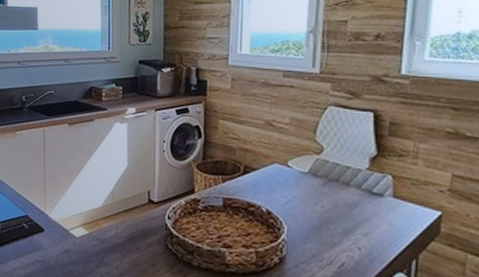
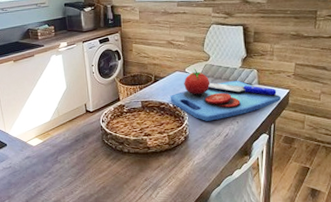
chopping board: none [263,162,430,241] -> present [170,68,282,121]

